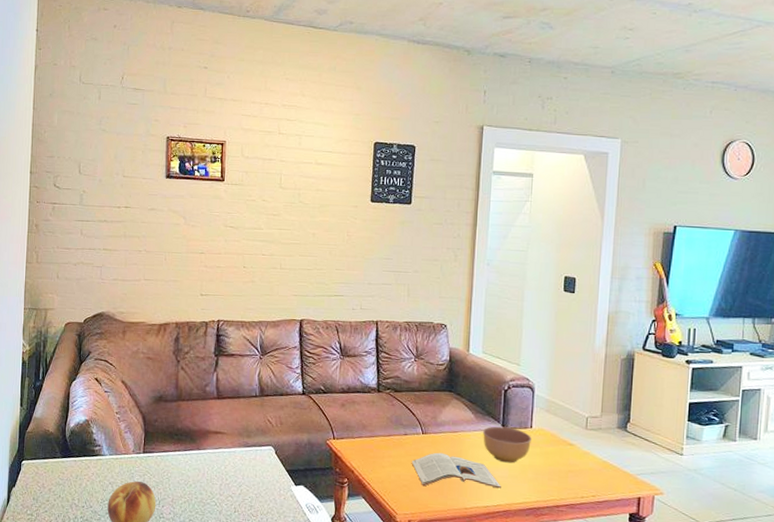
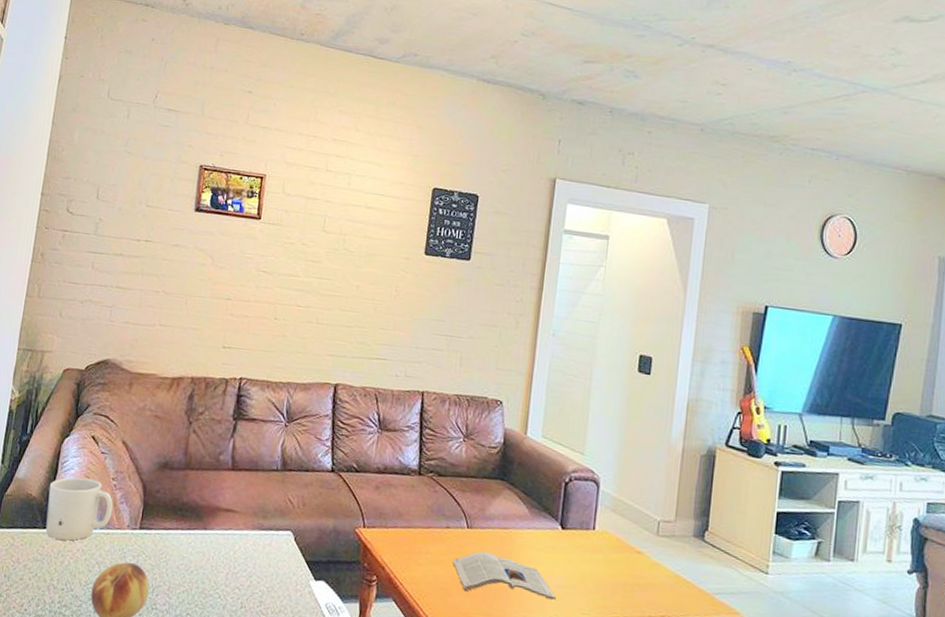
mug: none [63,413,119,467] -> present [45,477,114,541]
bowl: present [483,426,533,463] -> none [537,524,595,570]

